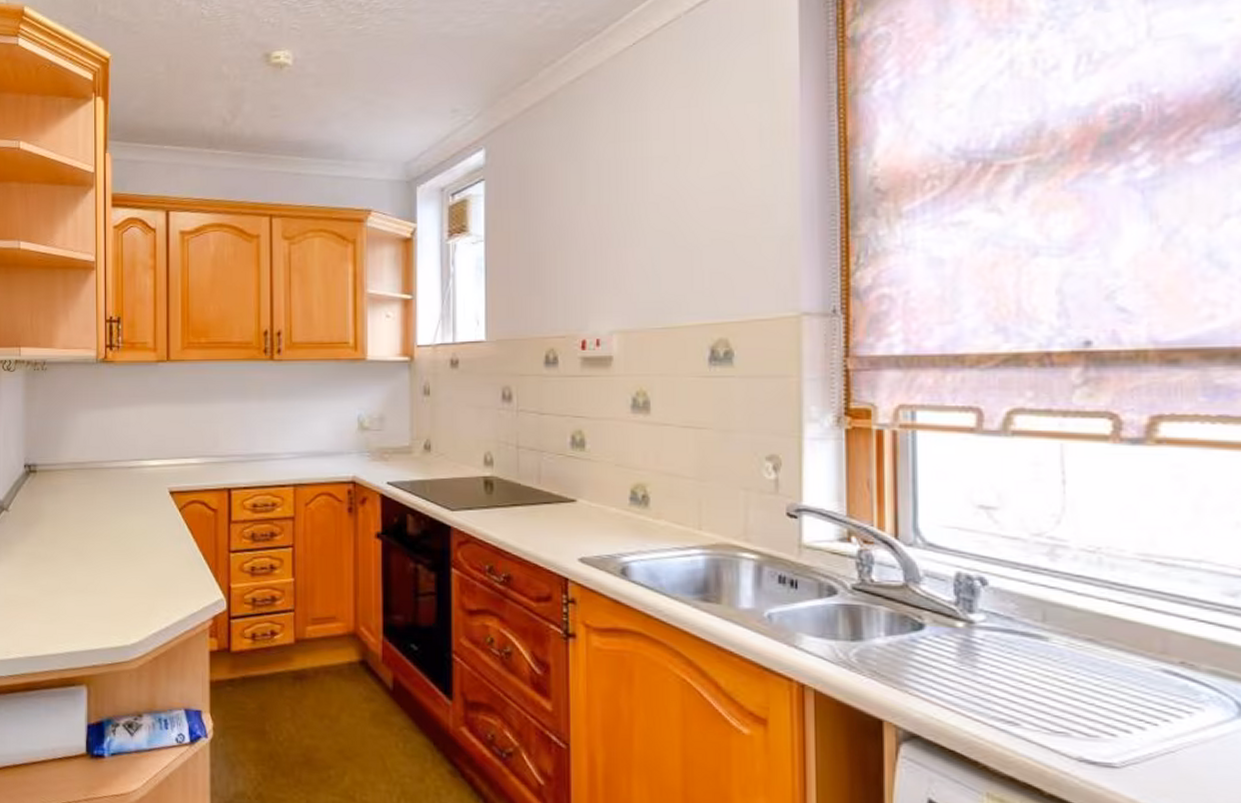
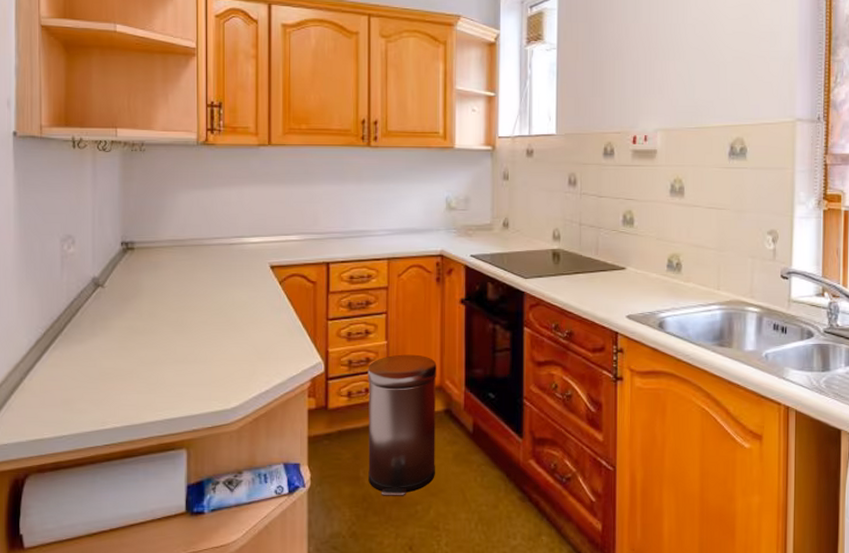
pedal bin: none [273,594,350,758] -> present [367,354,437,496]

